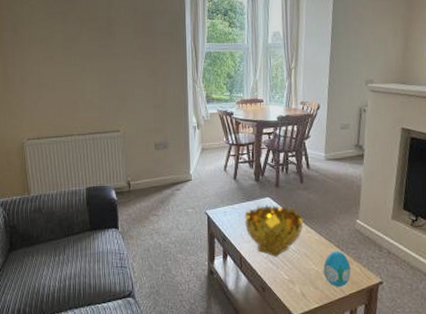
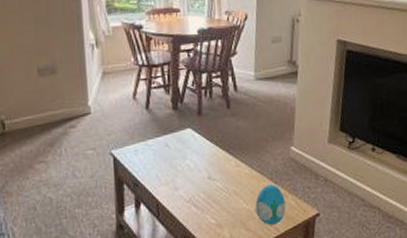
decorative bowl: present [244,204,303,257] -> none [160,136,232,199]

